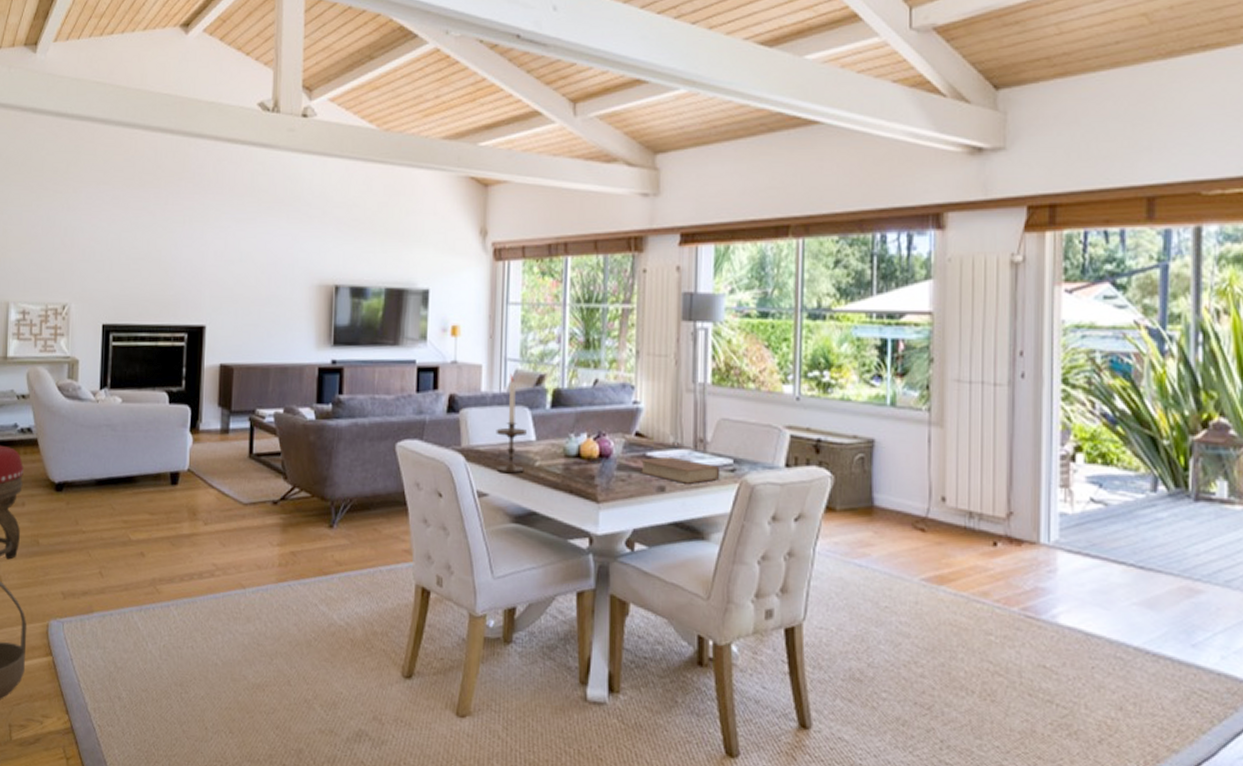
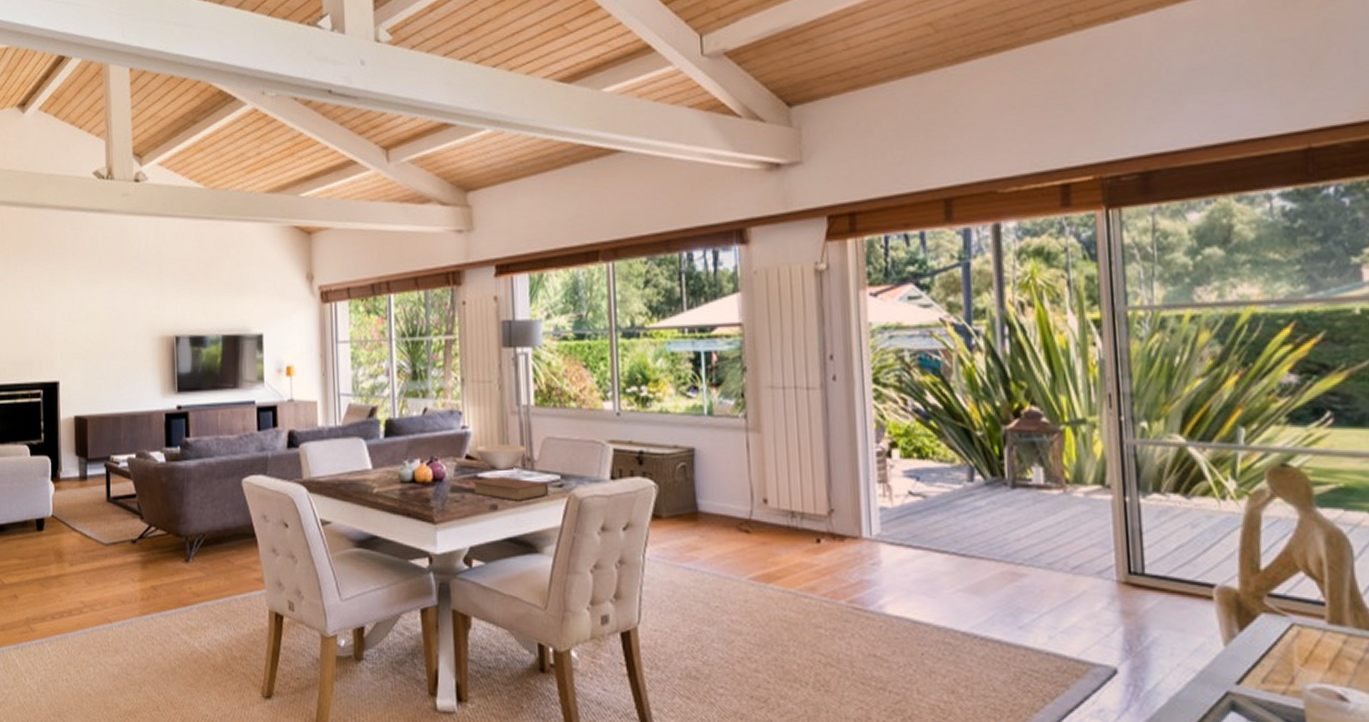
candlestick: present [496,373,527,474] -> none [334,408,363,502]
bowl: none [646,422,699,451] -> present [475,444,526,470]

